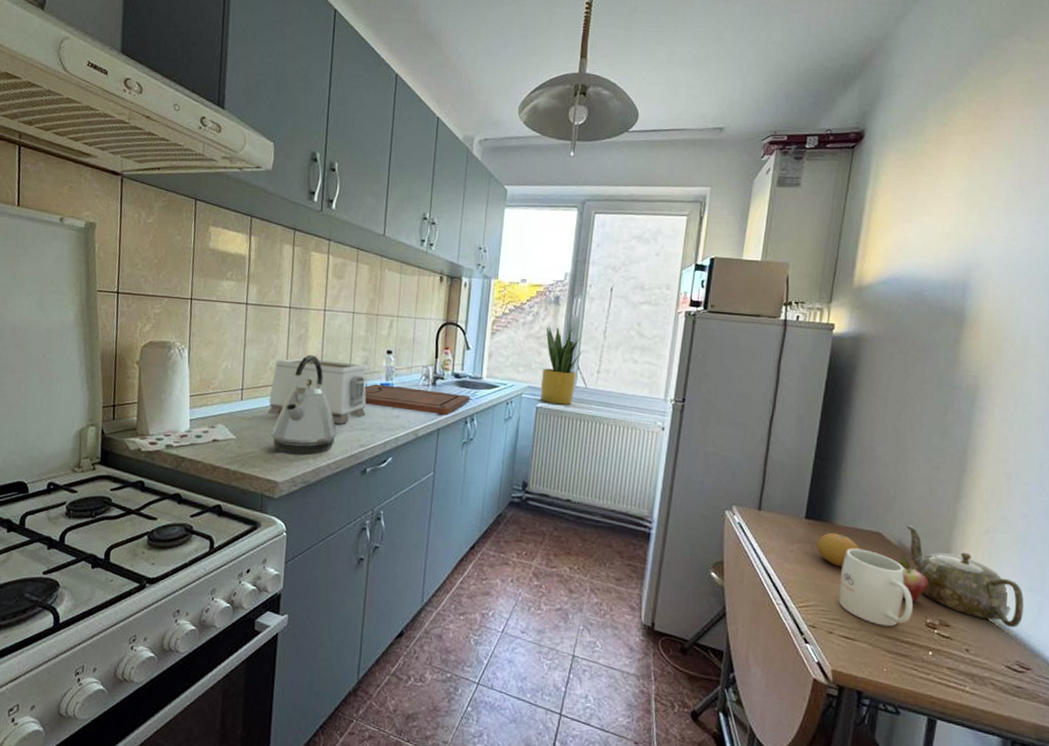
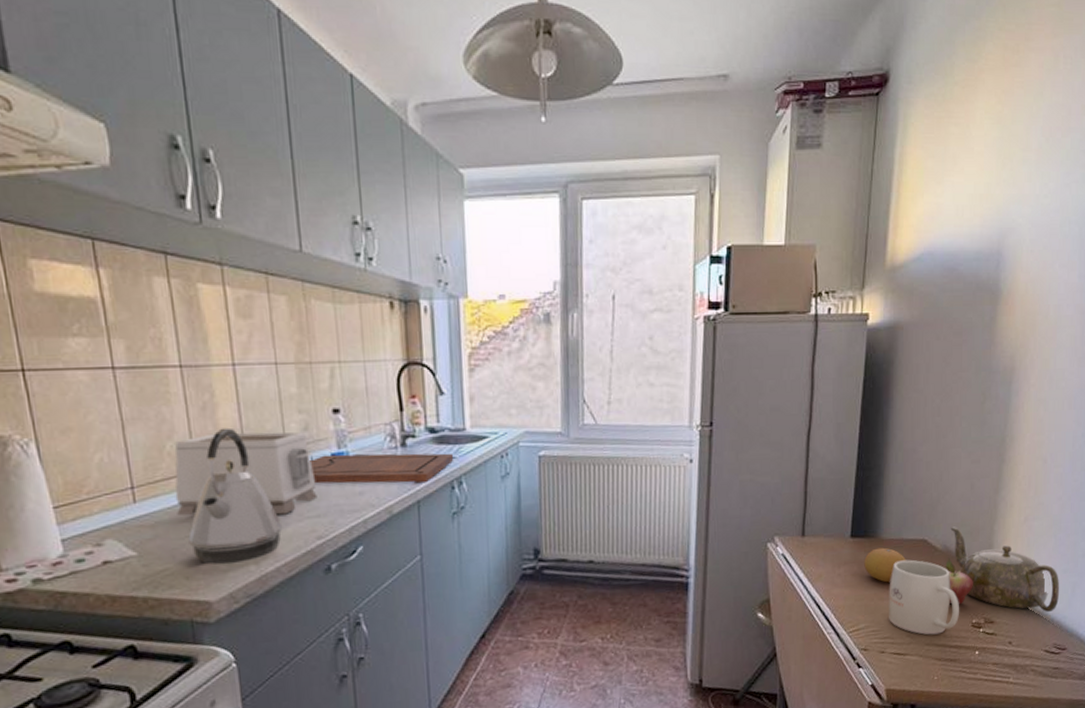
planter: present [540,324,583,405] -> none [538,348,587,450]

